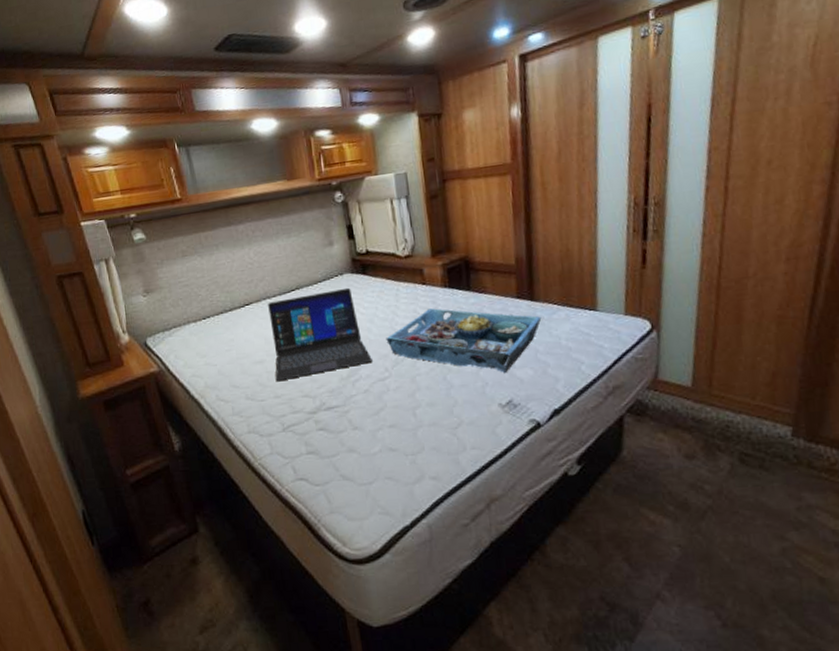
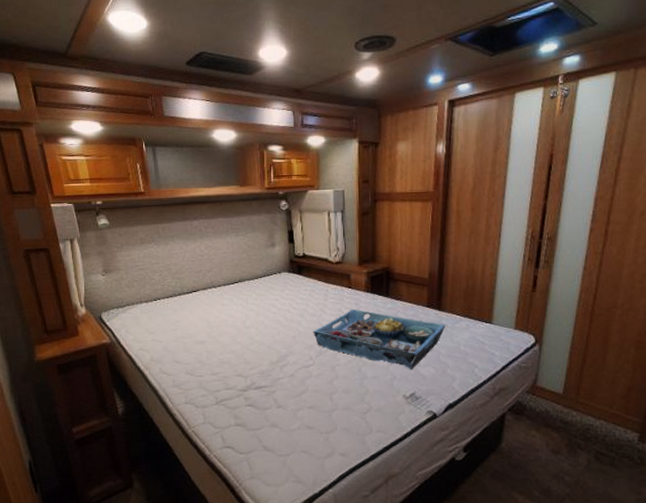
laptop: present [268,287,373,382] -> none [213,284,300,361]

